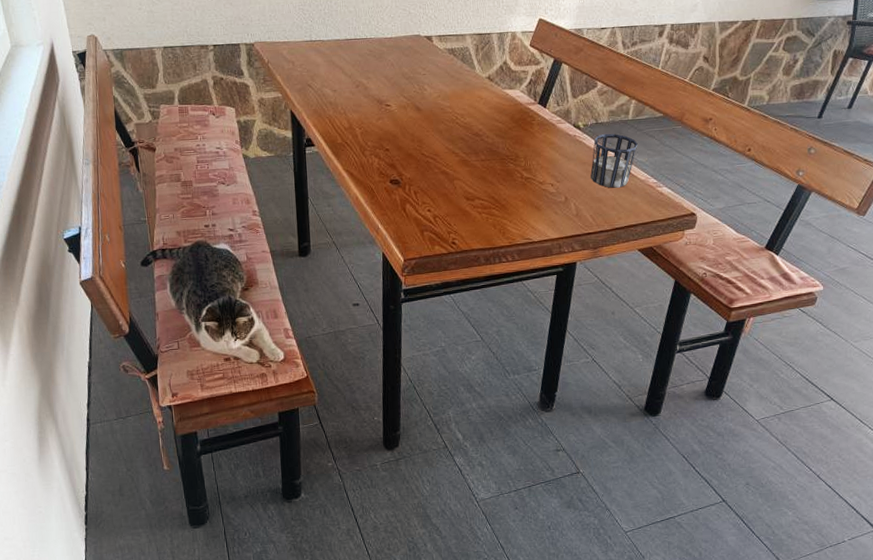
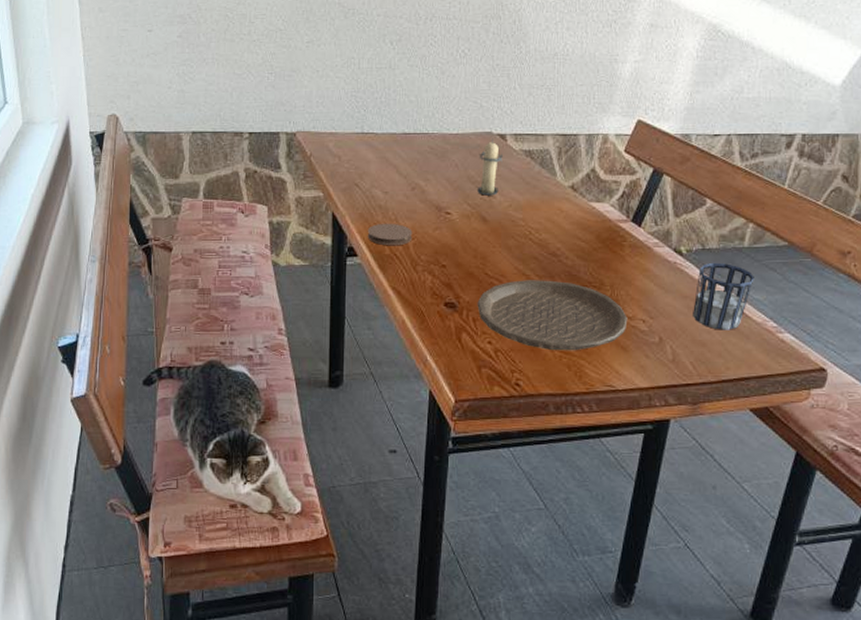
coaster: none [321,116,360,136] -> present [367,223,413,246]
candle: none [410,40,430,89] -> present [477,138,502,196]
plate: none [417,156,539,214] -> present [477,280,628,351]

